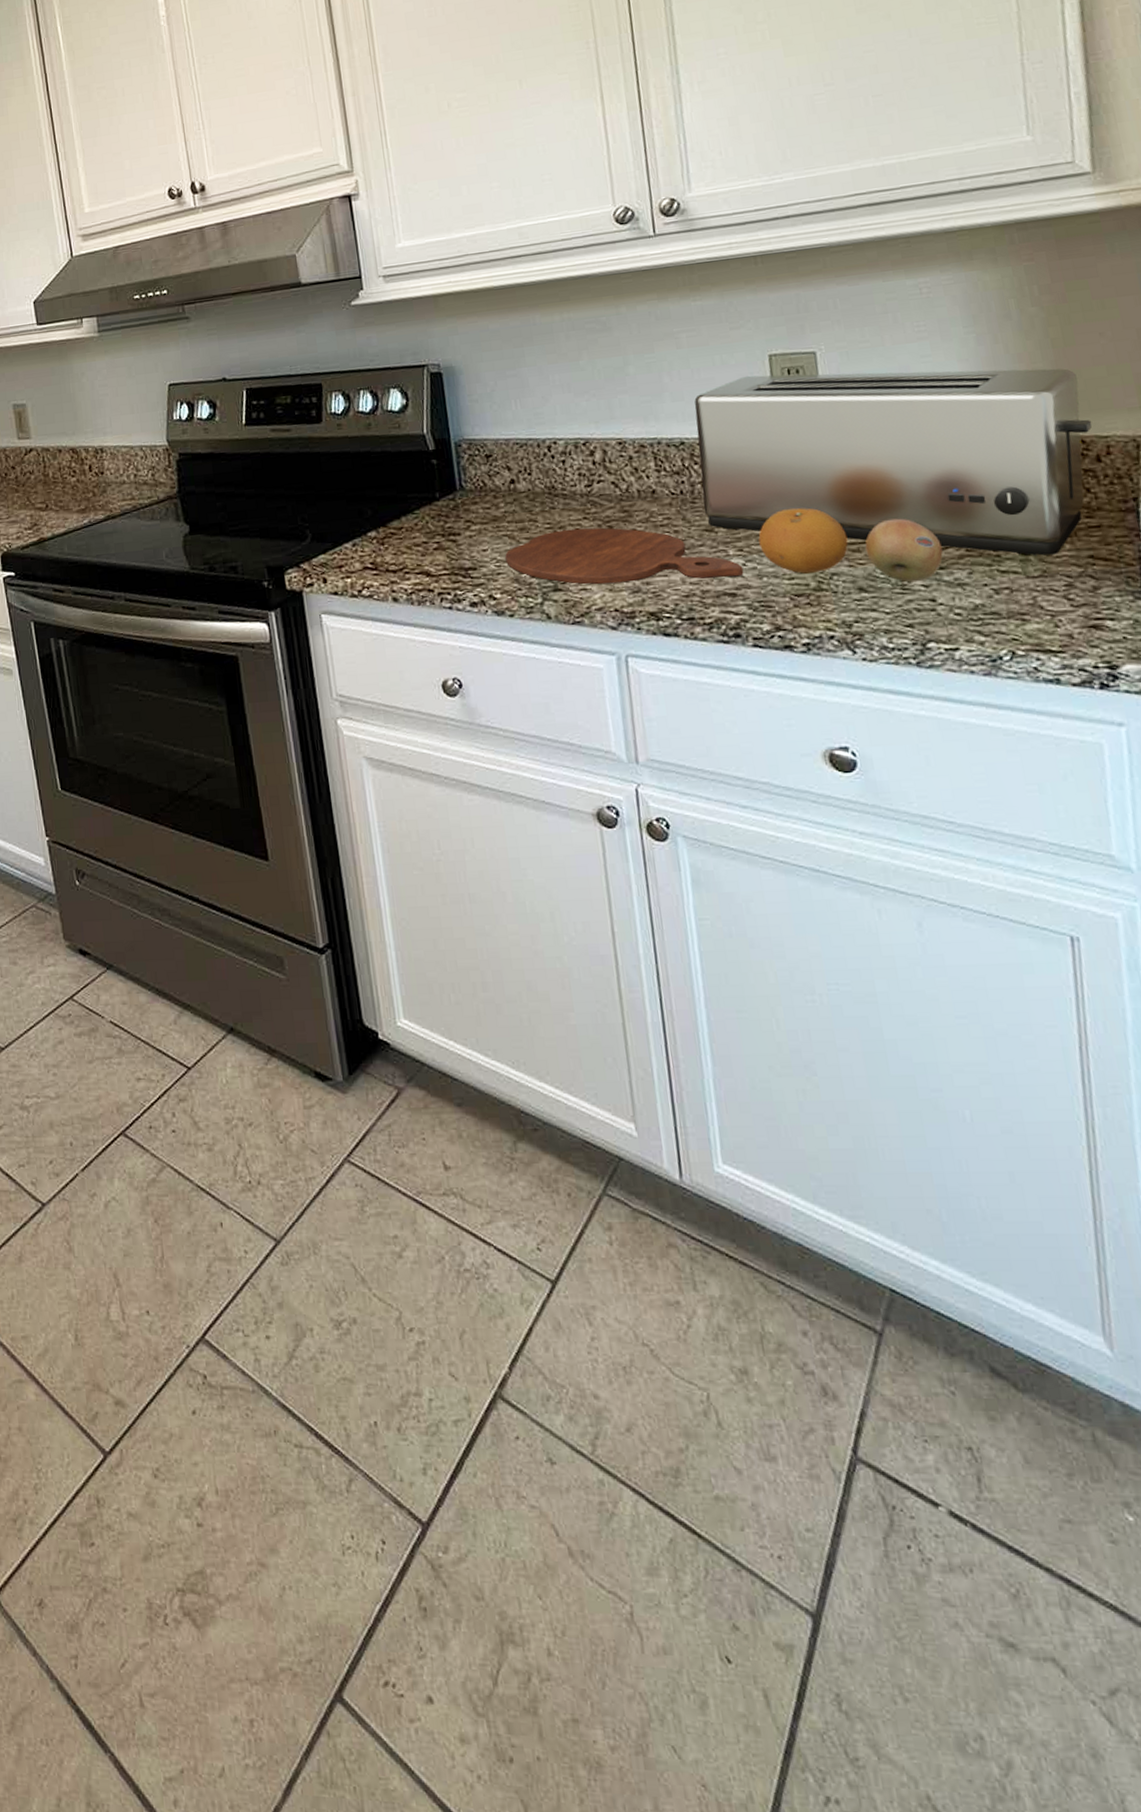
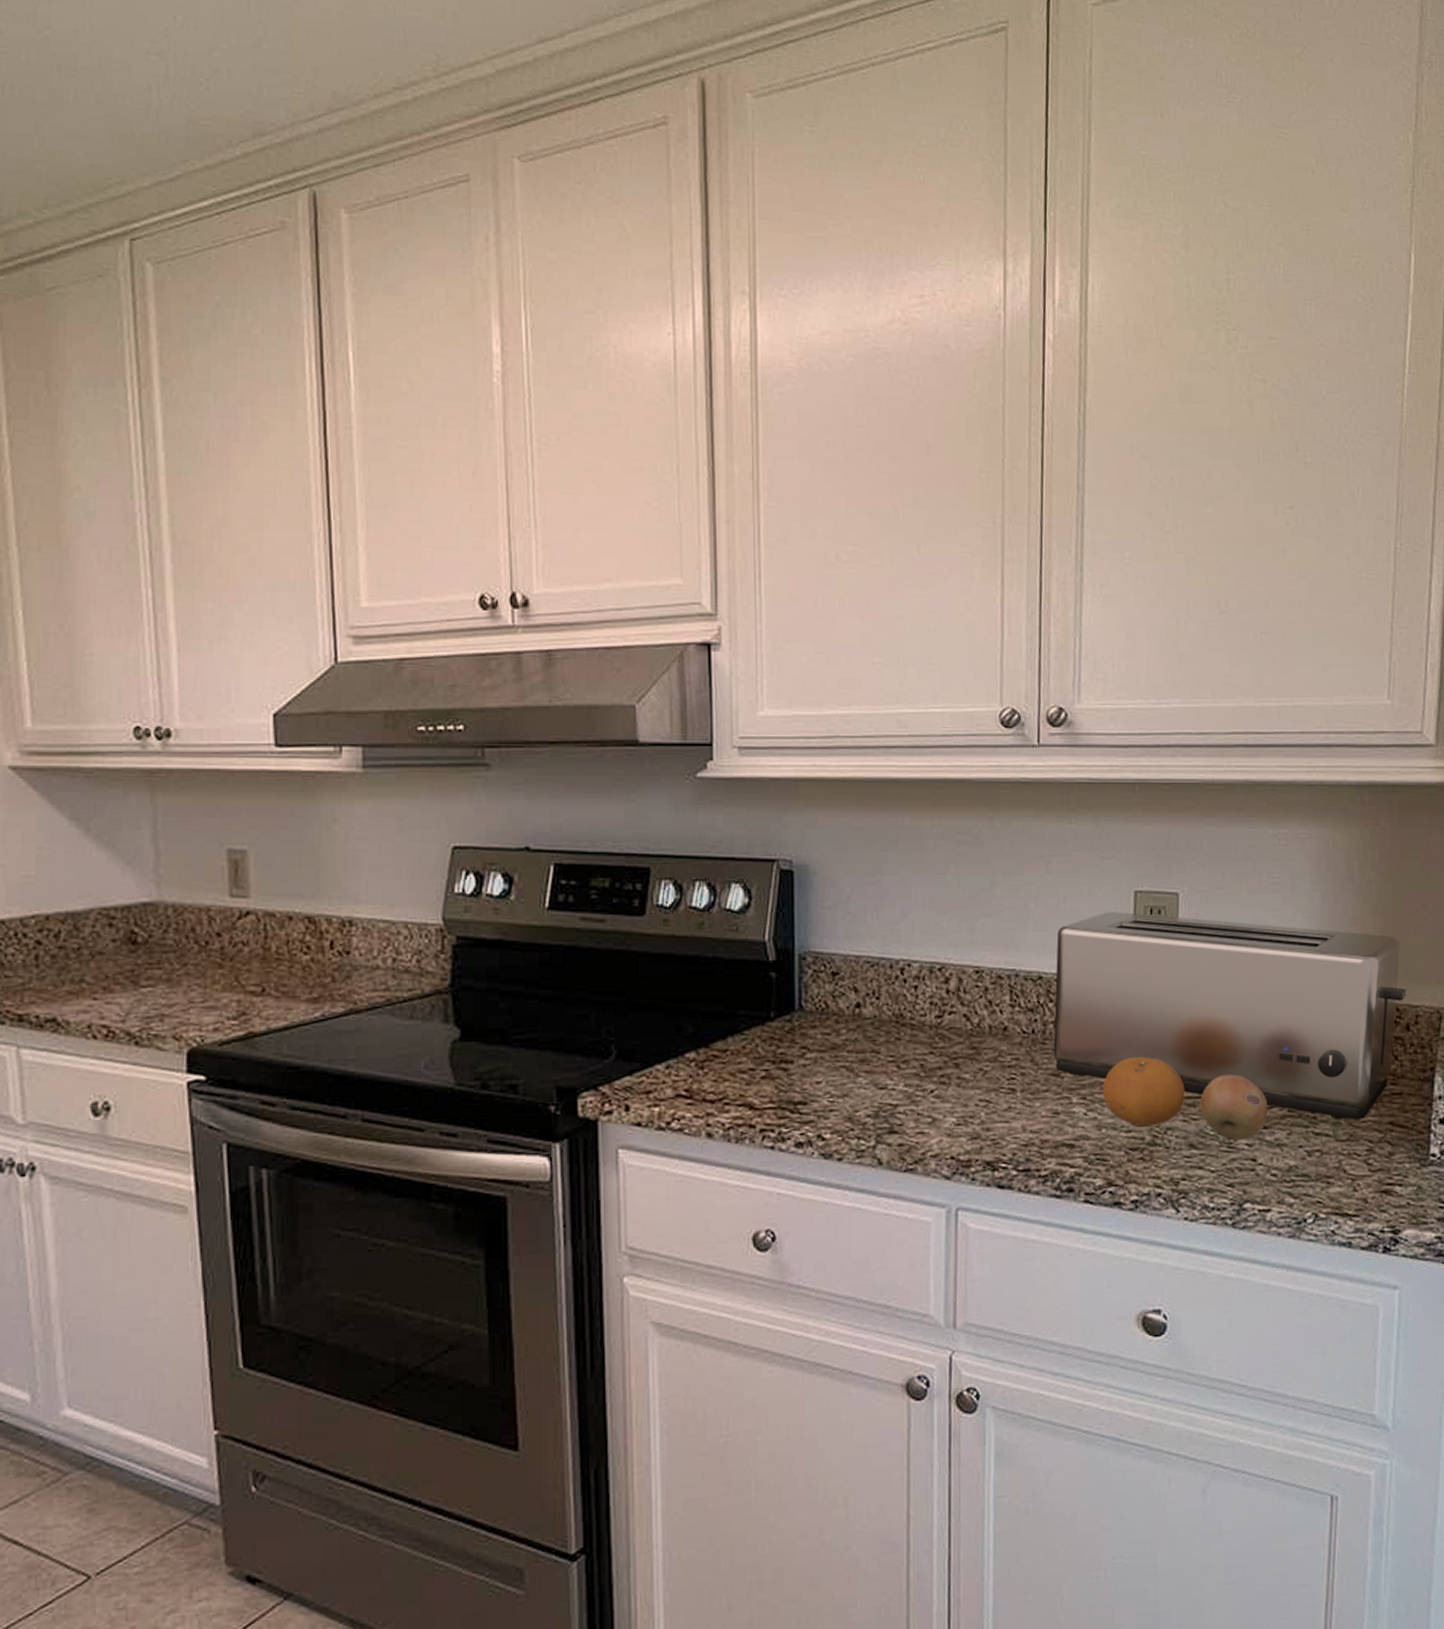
cutting board: present [505,527,744,585] -> none [841,1063,1084,1129]

